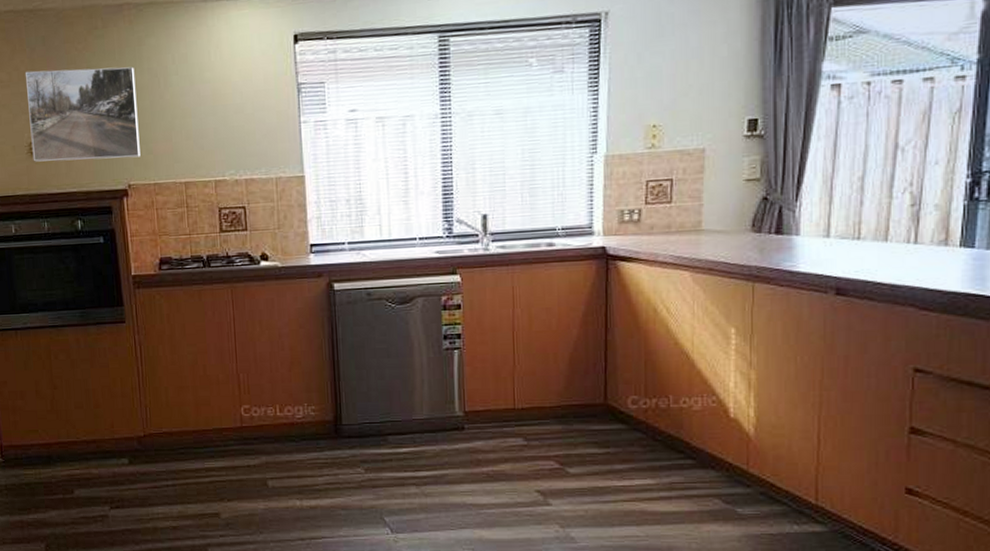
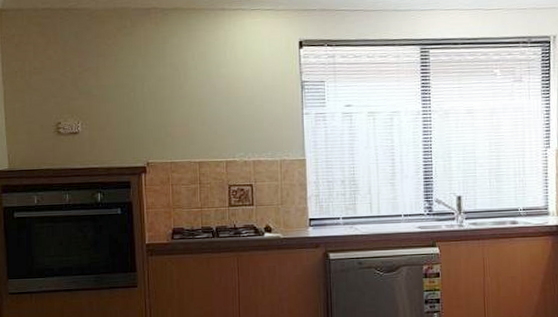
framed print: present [24,66,141,162] -> none [57,60,160,140]

